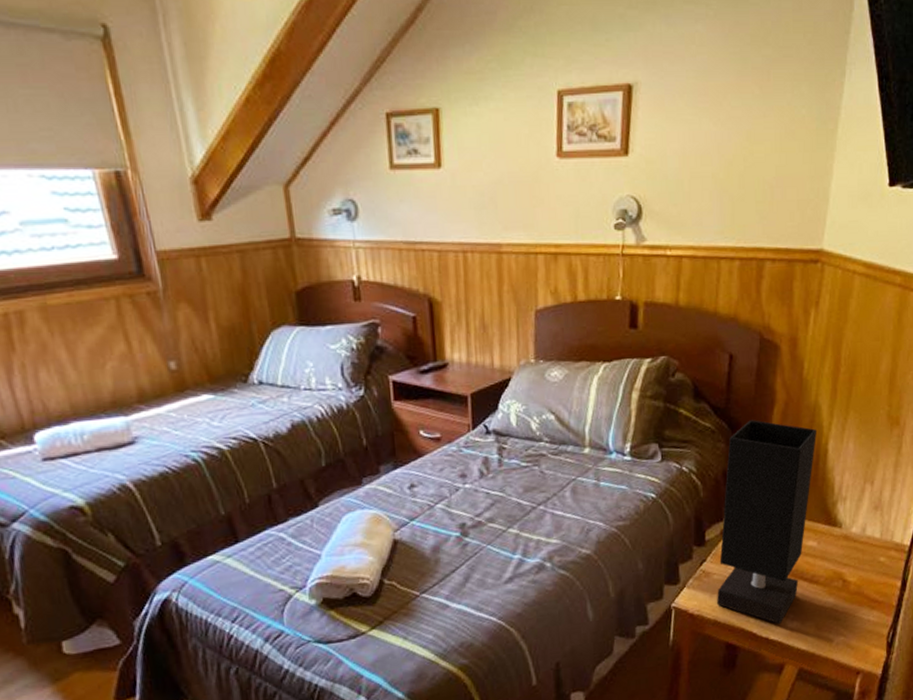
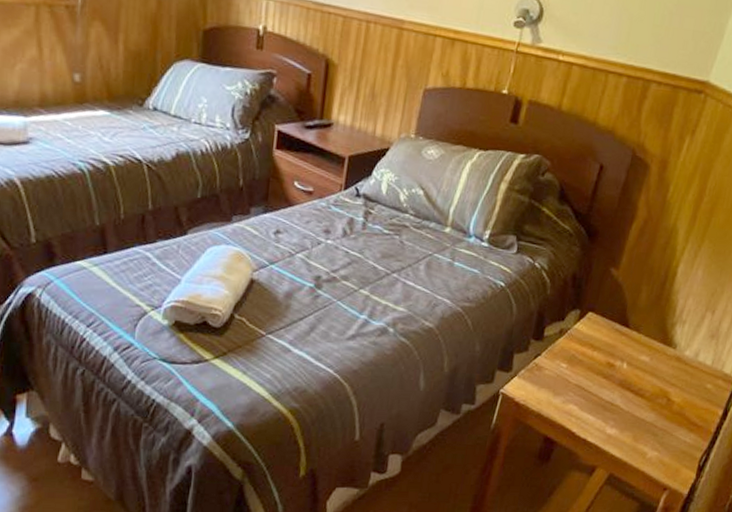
table lamp: present [717,419,818,624] -> none [543,230,671,428]

